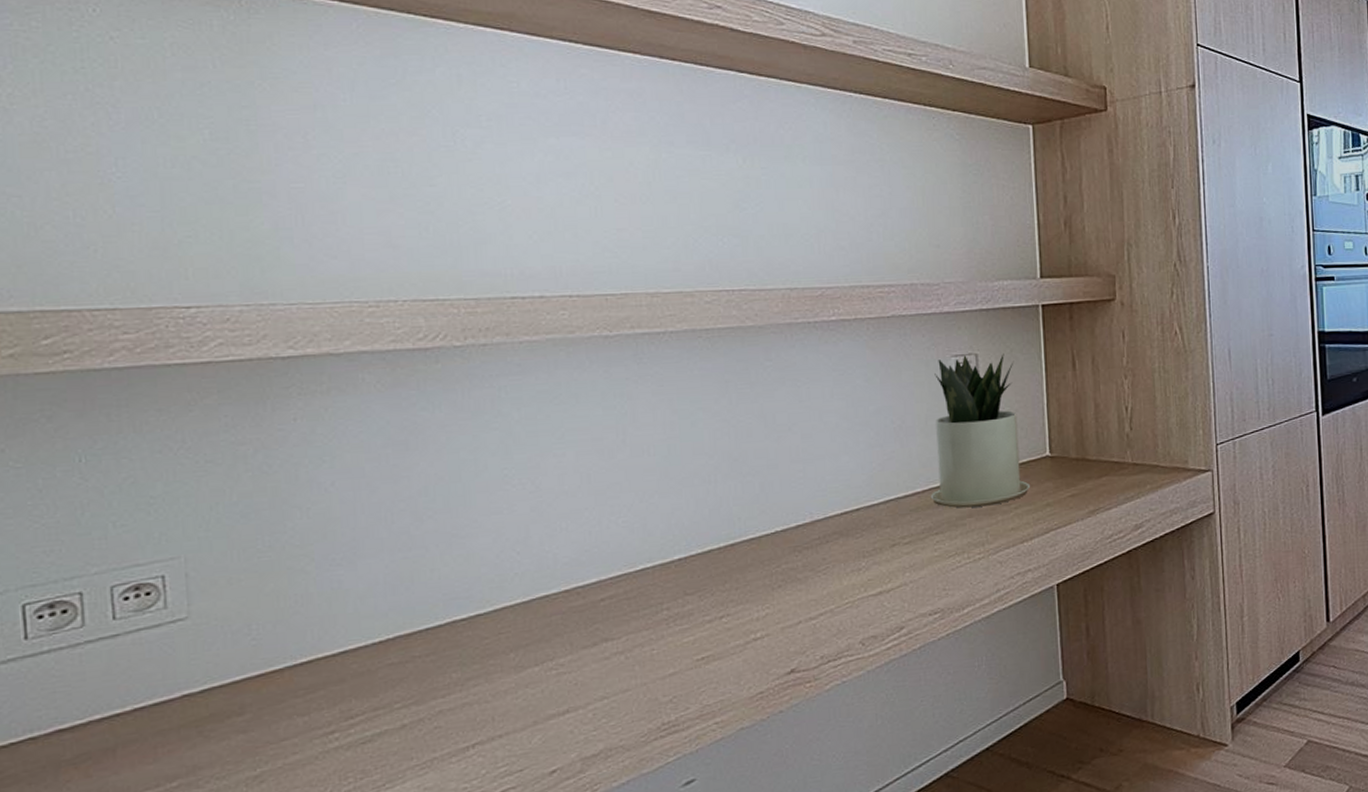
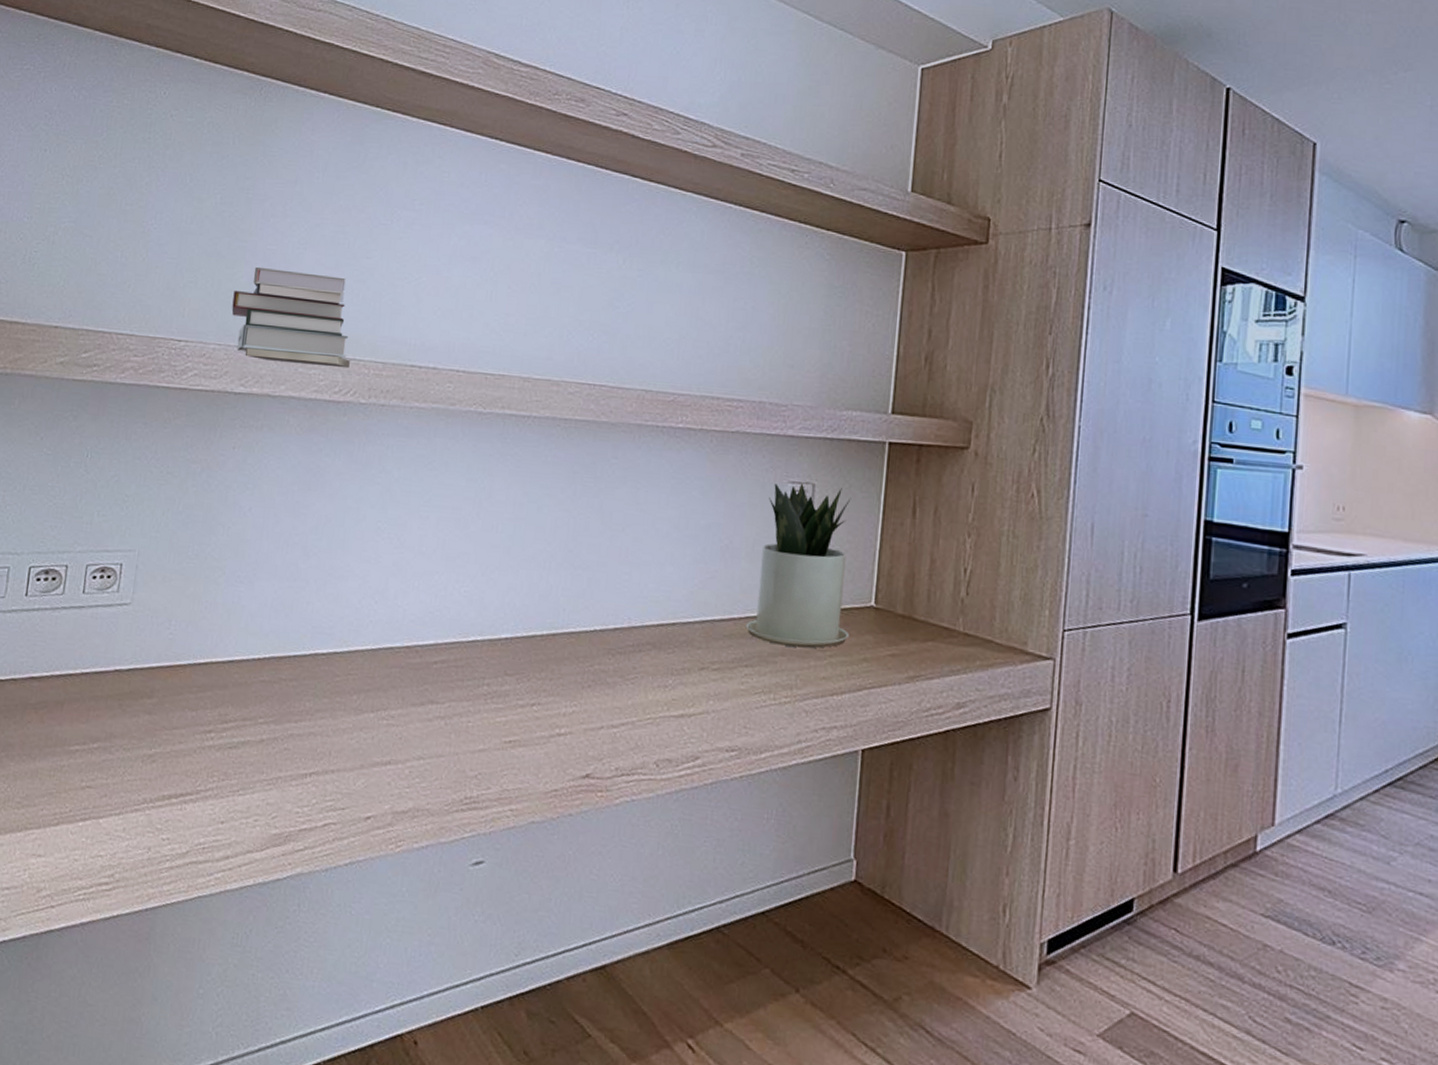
books: none [254,209,432,316] -> present [231,266,350,369]

